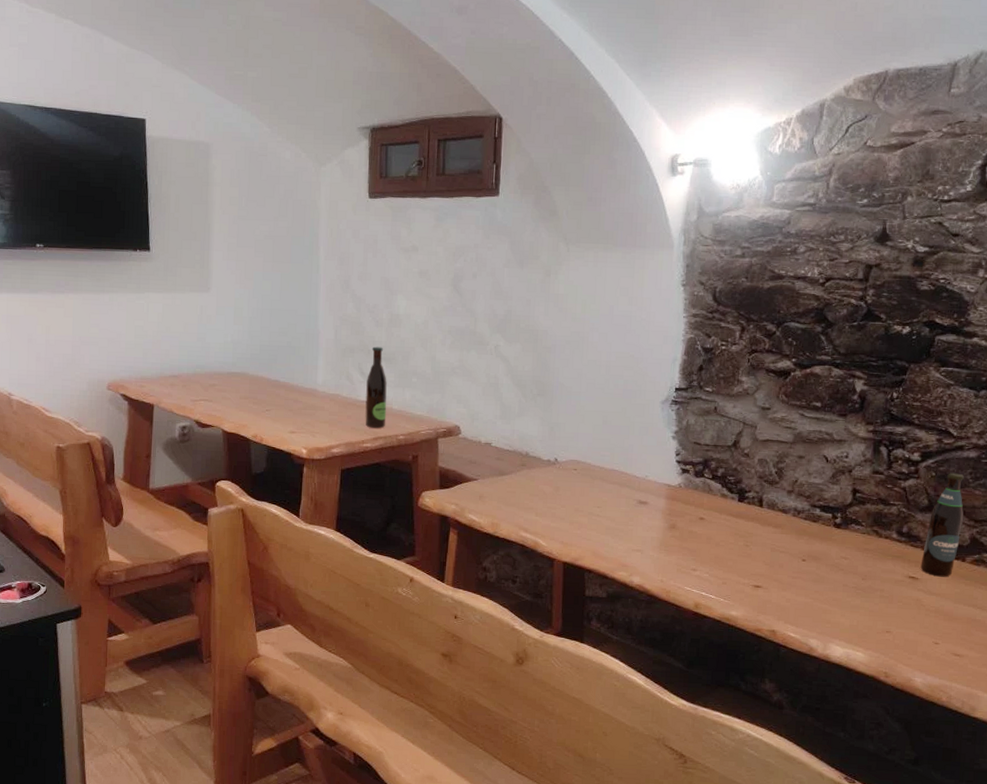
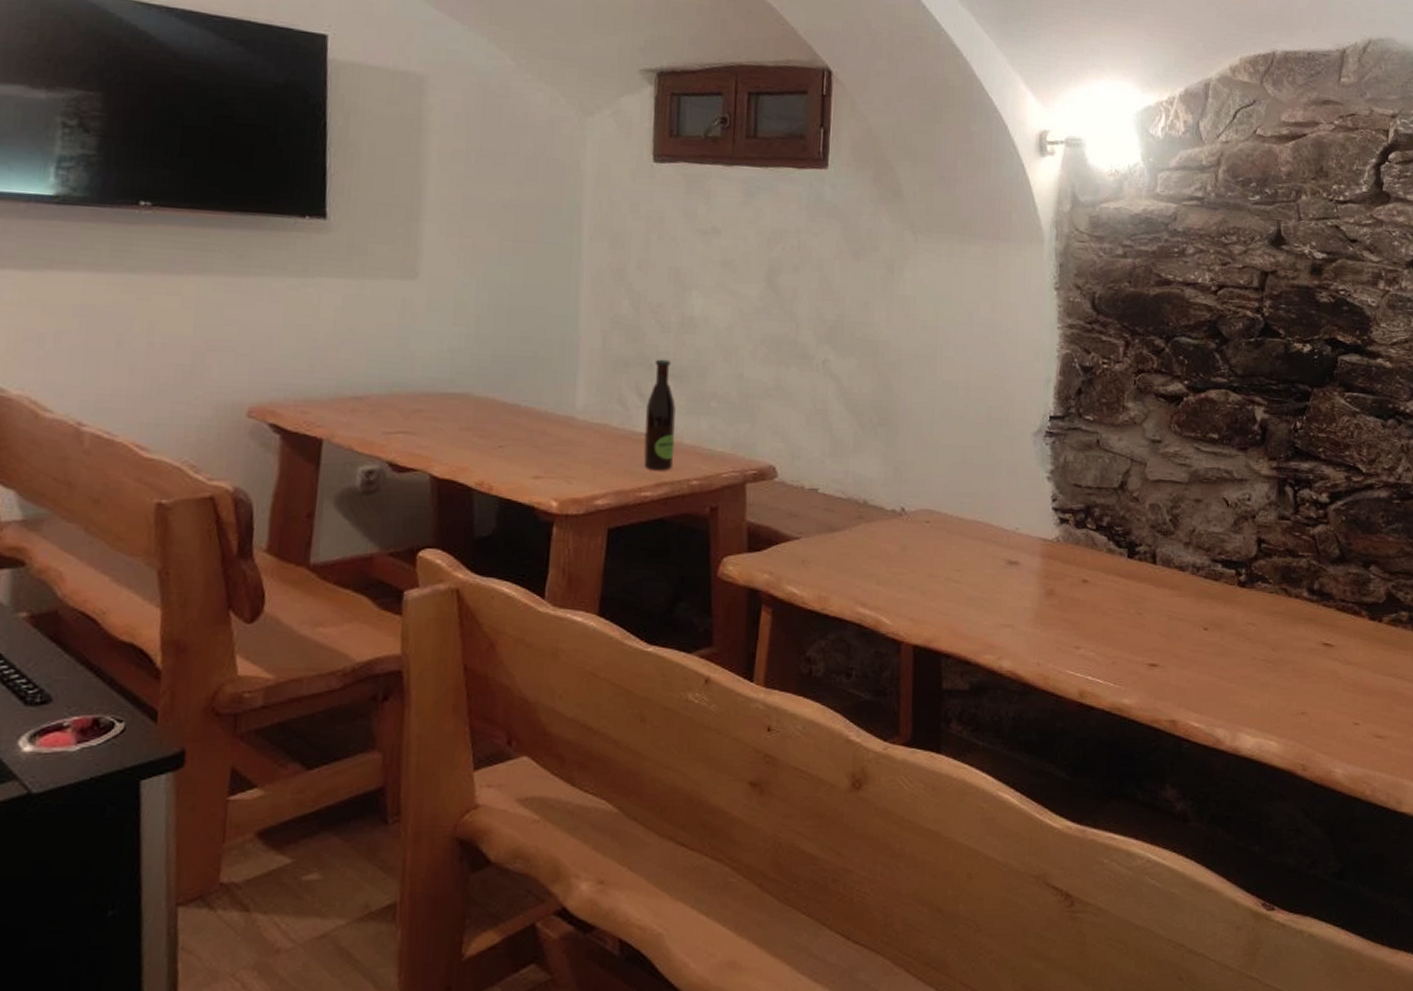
bottle: present [920,473,965,577] -> none [1335,516,1378,642]

